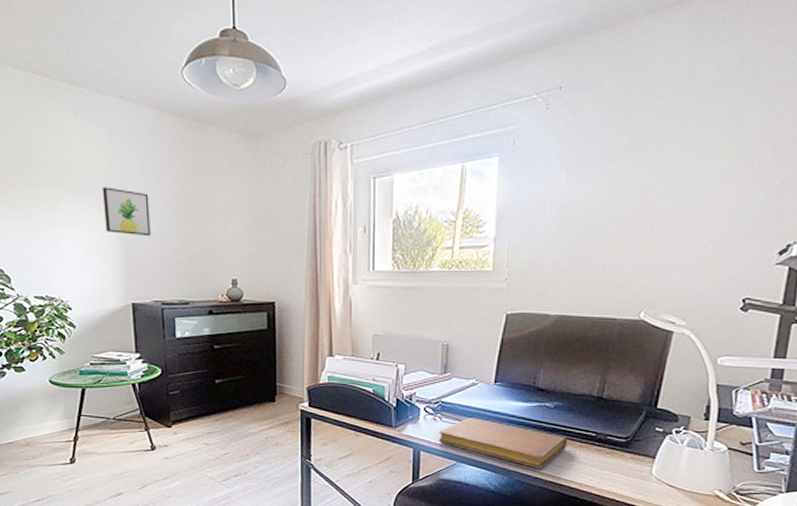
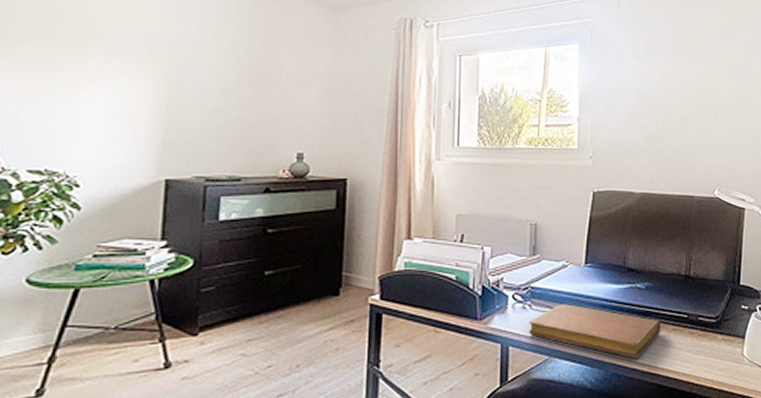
wall art: present [103,187,151,237] -> none [144,48,206,104]

